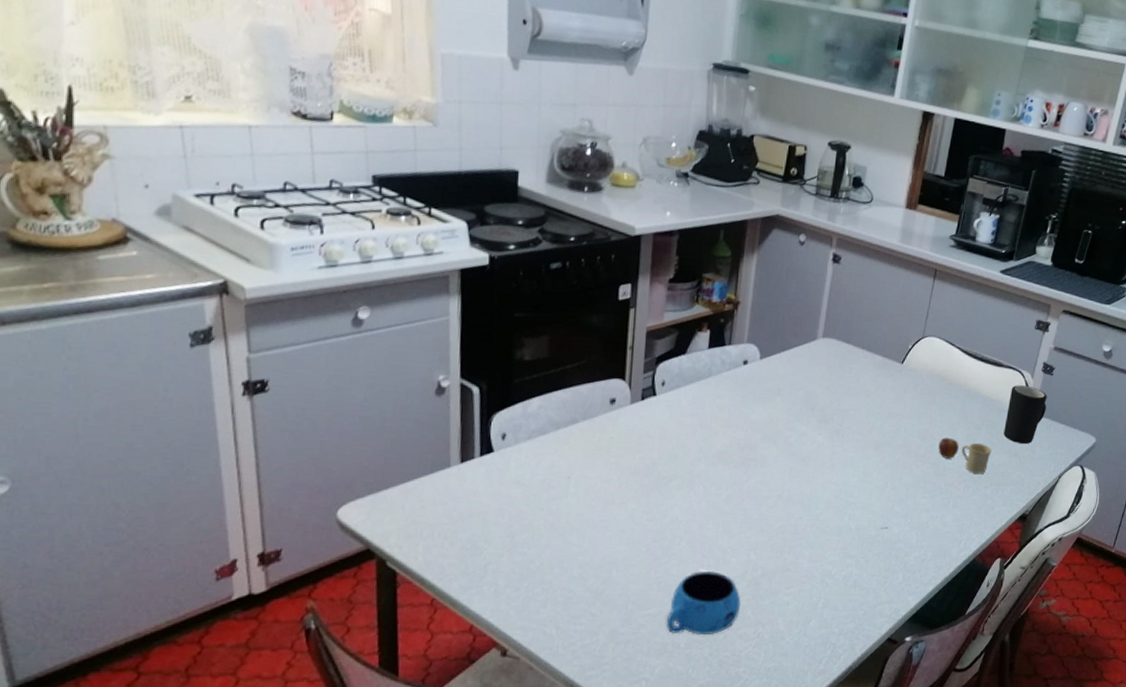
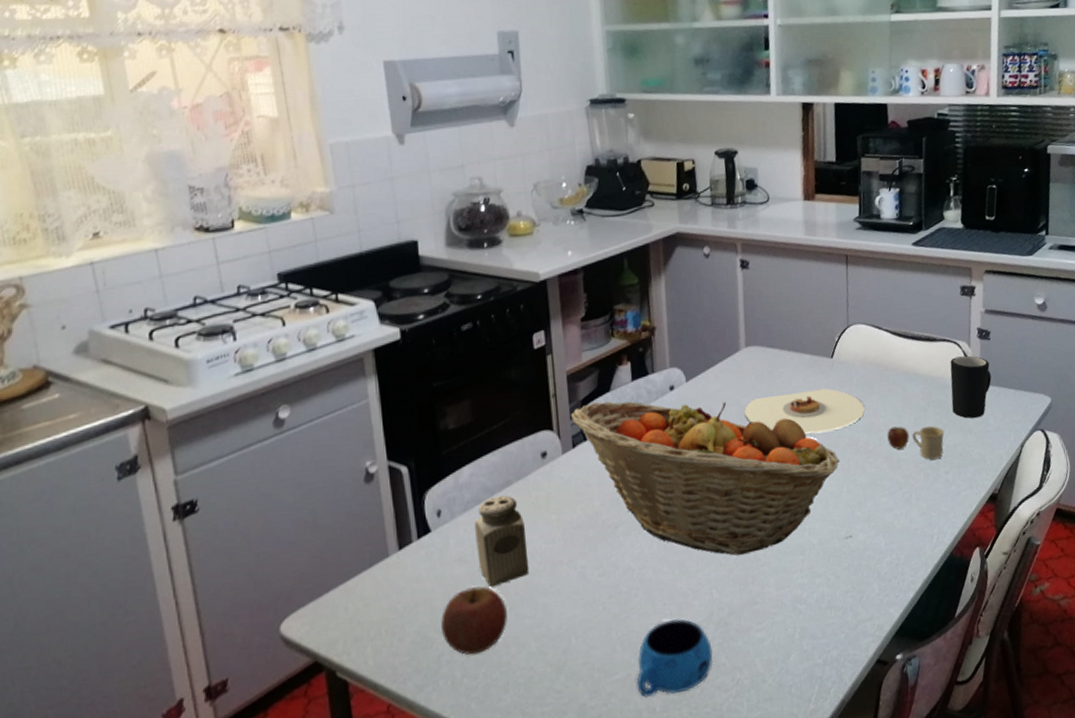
apple: none [492,509,556,569] -> present [441,586,508,656]
salt shaker: none [535,431,585,513] -> present [475,495,530,588]
fruit basket: none [644,361,891,526] -> present [570,401,840,556]
plate: none [810,387,923,431] -> present [744,388,865,434]

